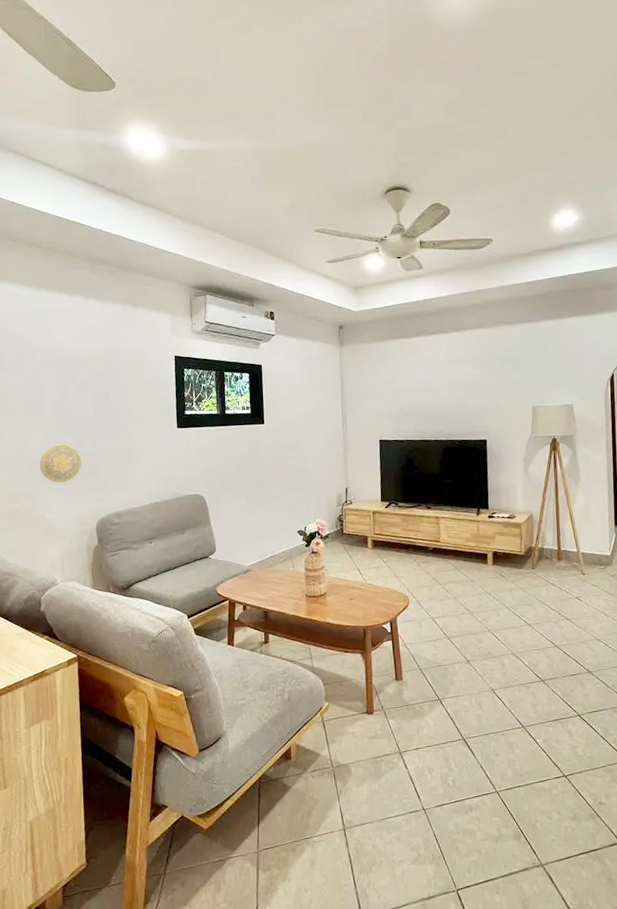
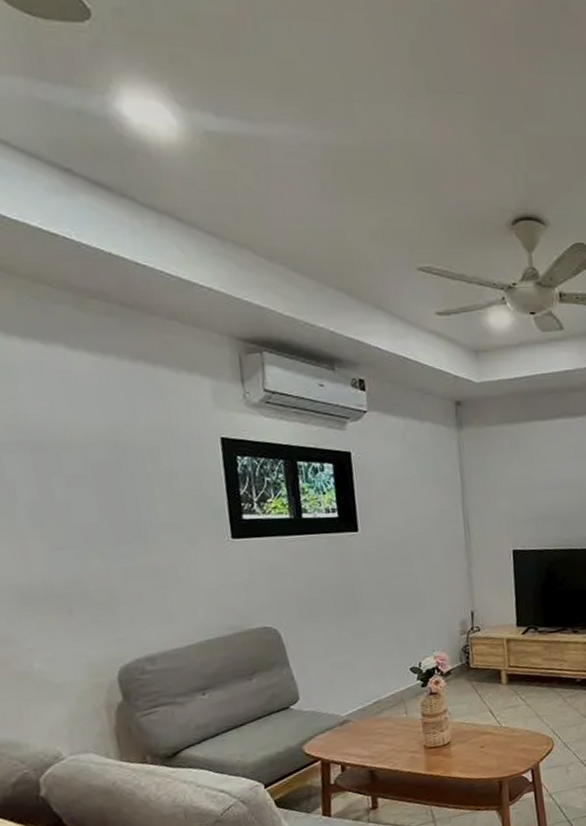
decorative plate: present [40,444,82,483] -> none [16,563,88,620]

